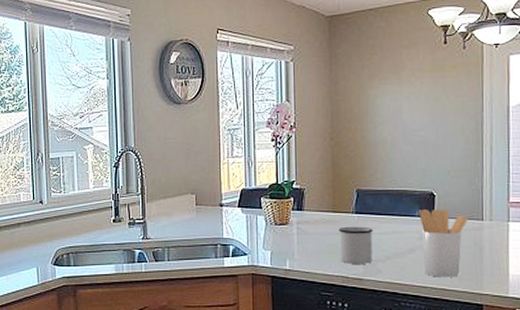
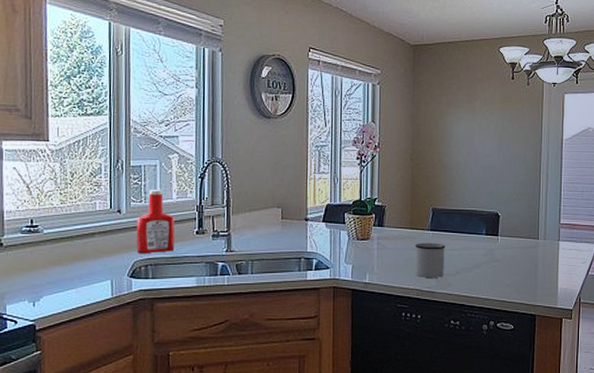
ketchup bottle: none [58,179,93,241] -> present [136,189,175,253]
utensil holder: present [419,209,468,277] -> none [486,228,526,290]

